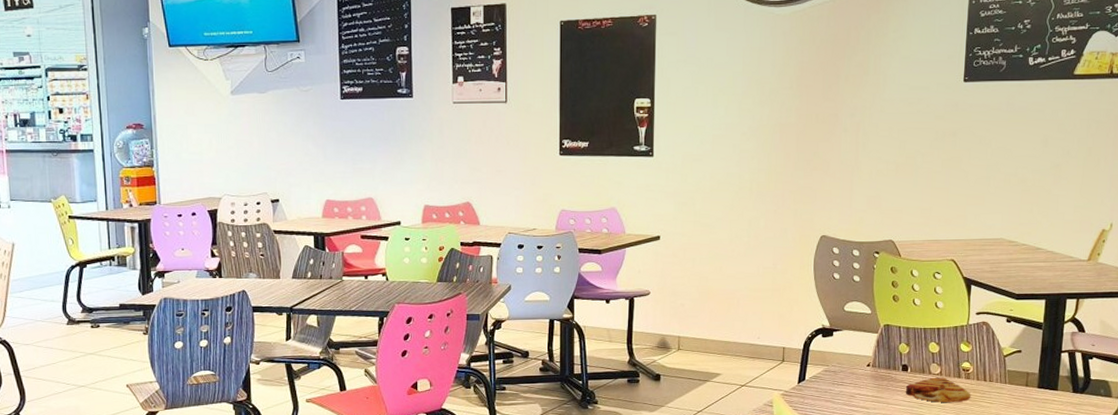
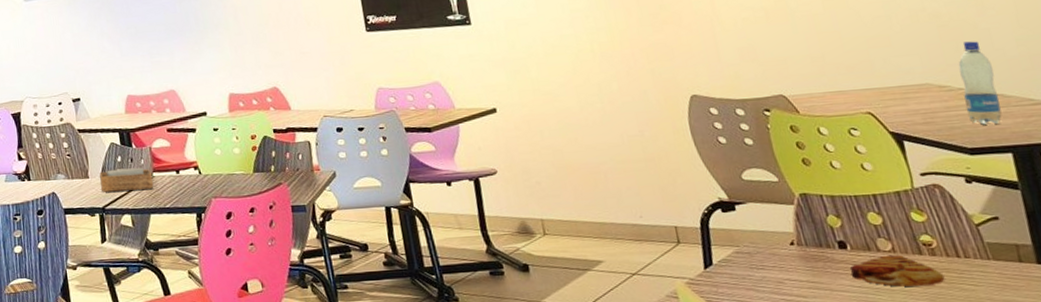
napkin holder: none [290,271,342,293] -> present [99,167,154,192]
bottle: none [1023,205,1052,276] -> present [958,41,1002,125]

